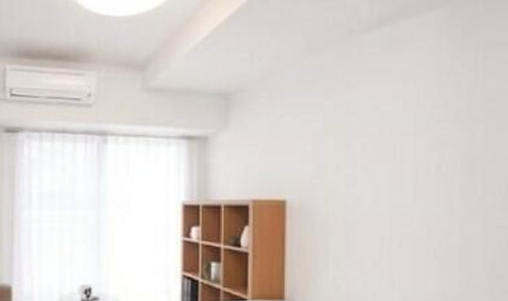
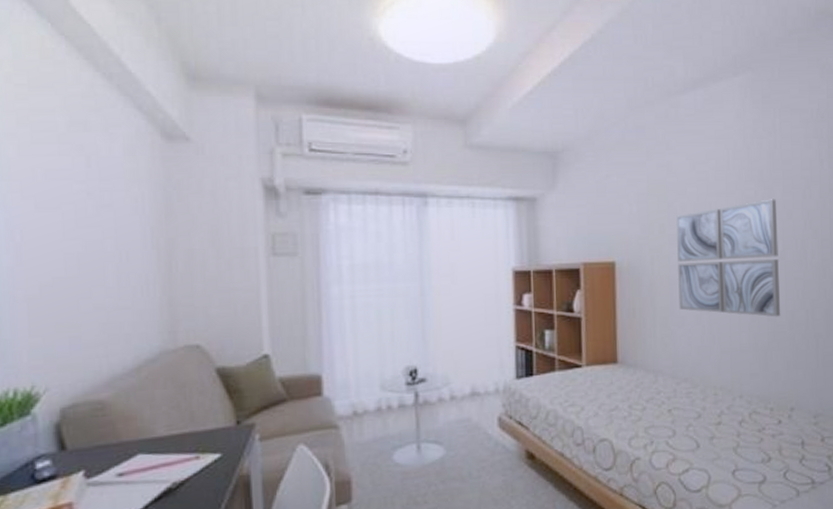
wall art: none [355,140,478,267] -> present [676,199,781,317]

